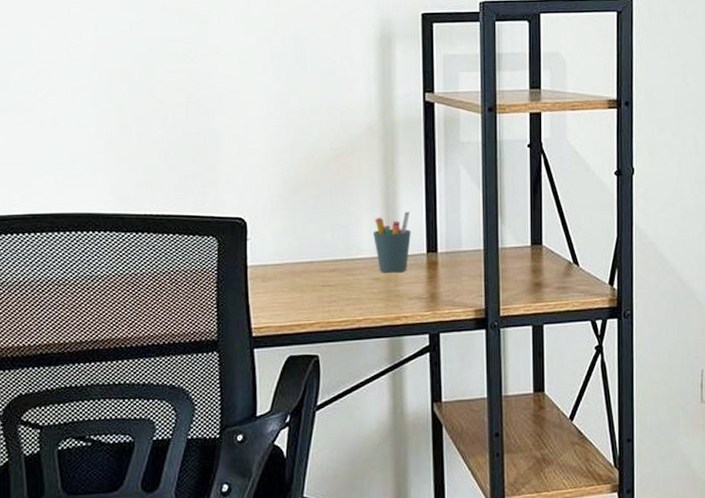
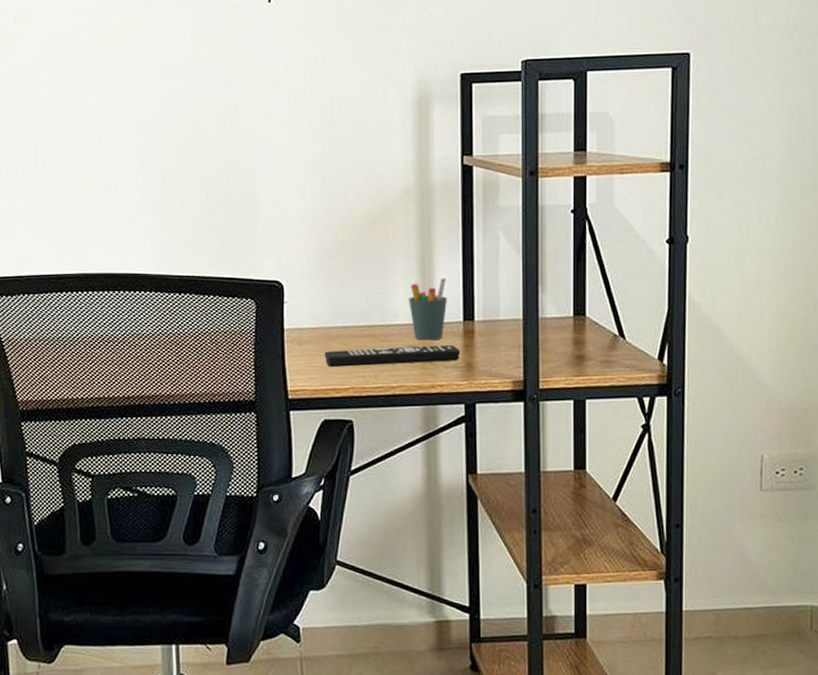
remote control: none [289,276,425,302] -> present [324,344,461,367]

